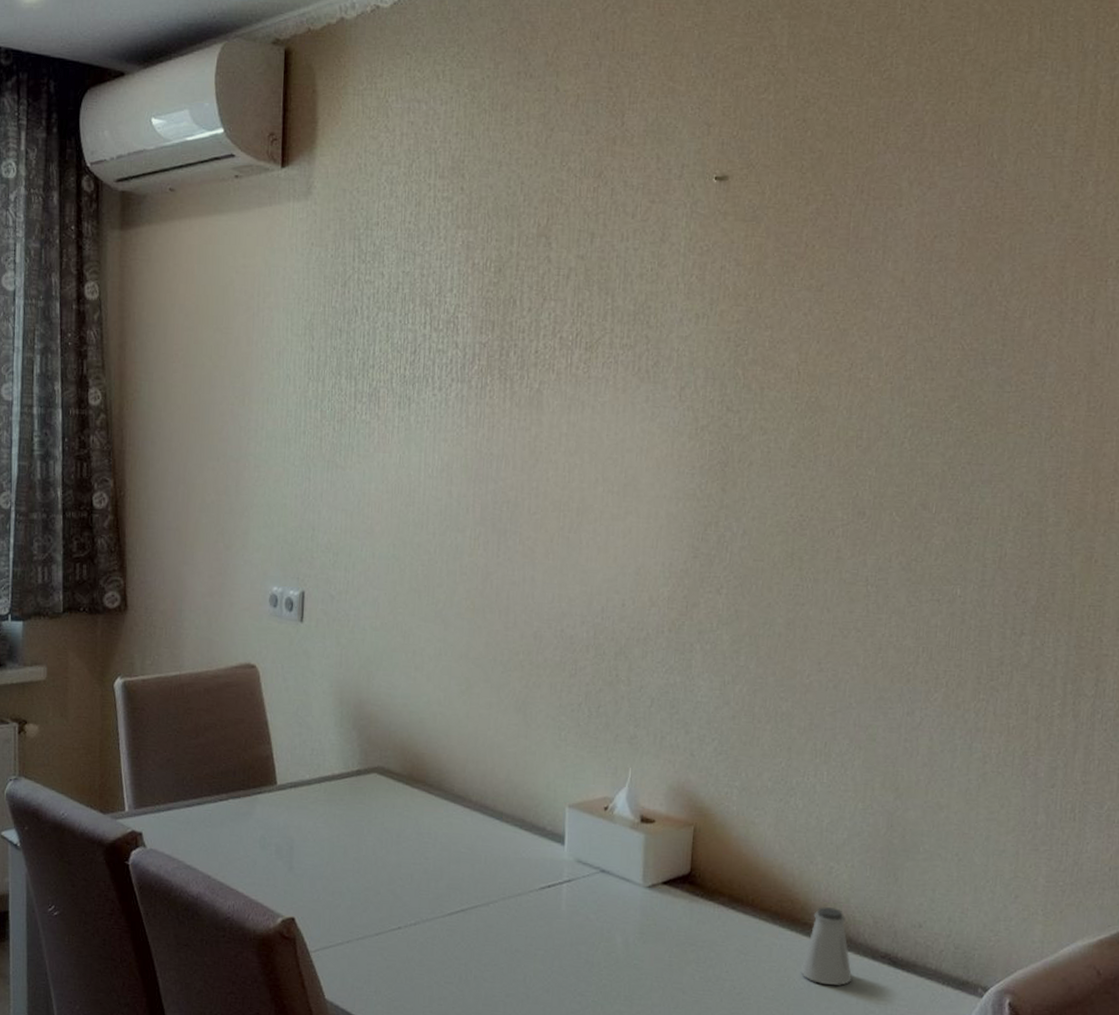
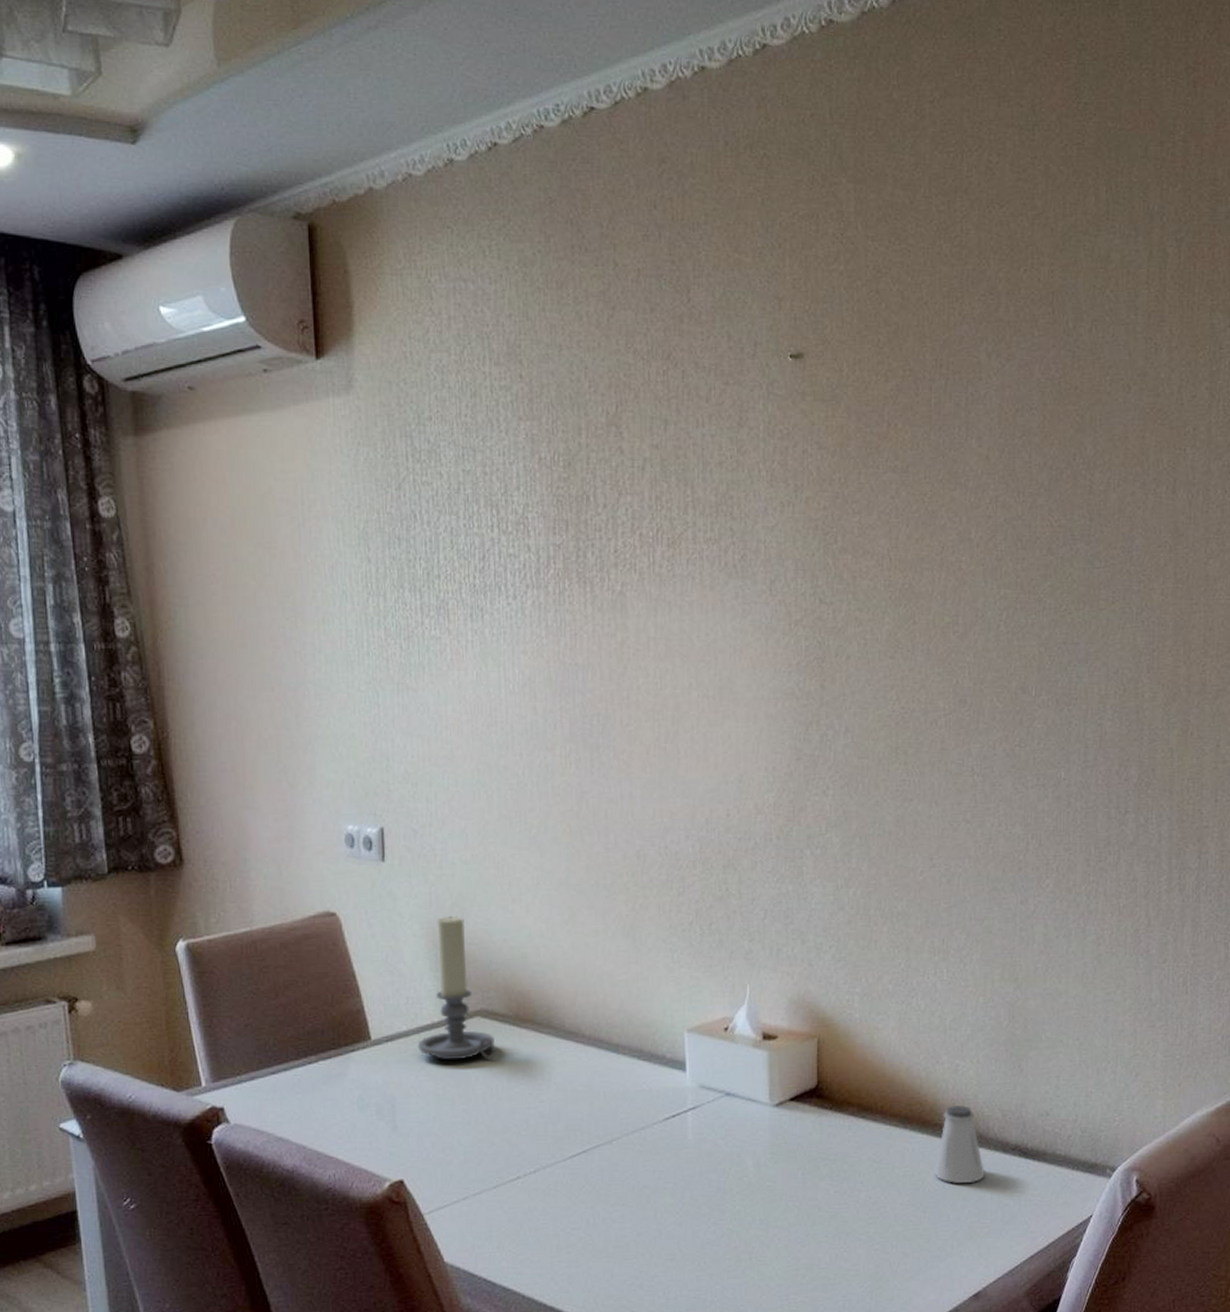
candle holder: none [317,677,389,814] -> present [417,915,496,1061]

